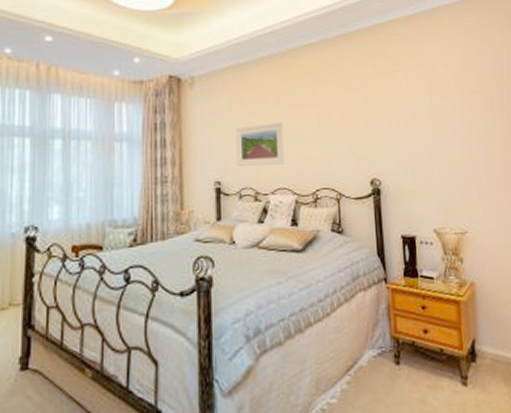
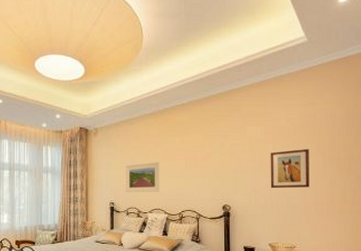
wall art: none [426,102,479,155] -> present [270,149,310,189]

